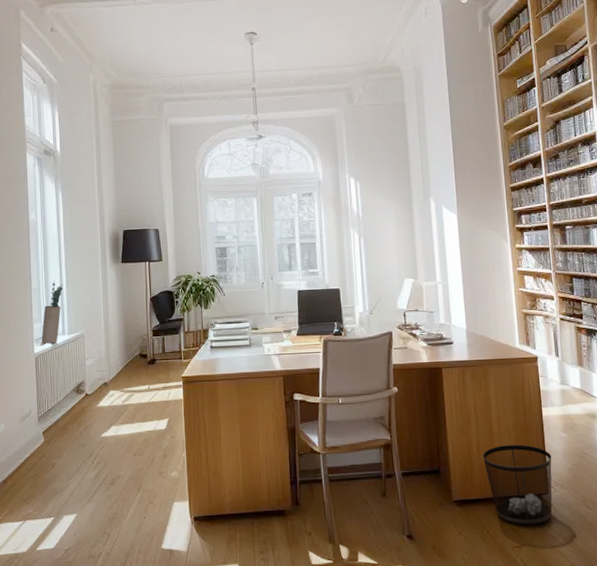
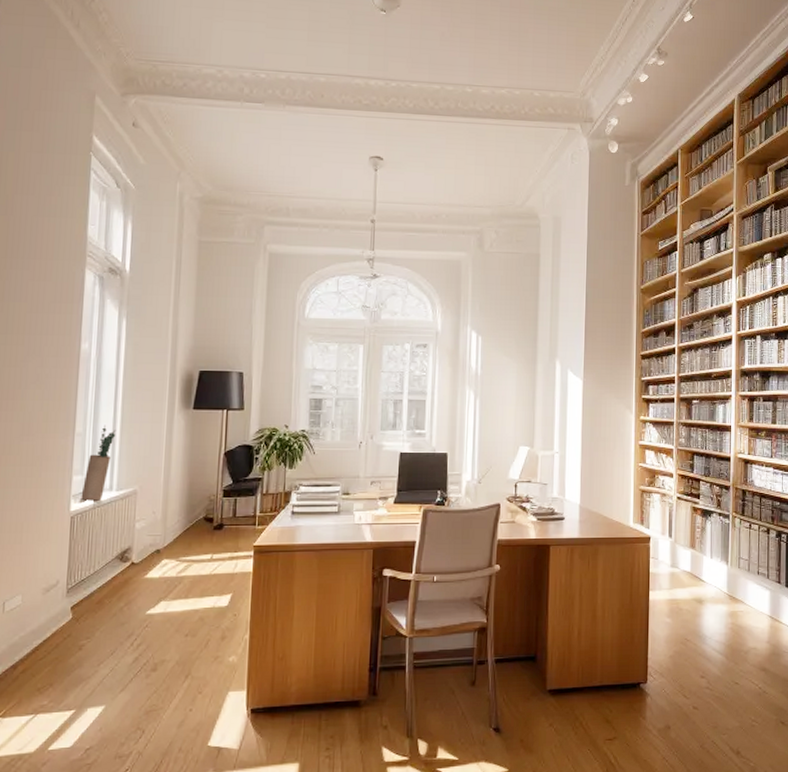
waste bin: present [482,445,553,526] -> none [582,630,654,717]

